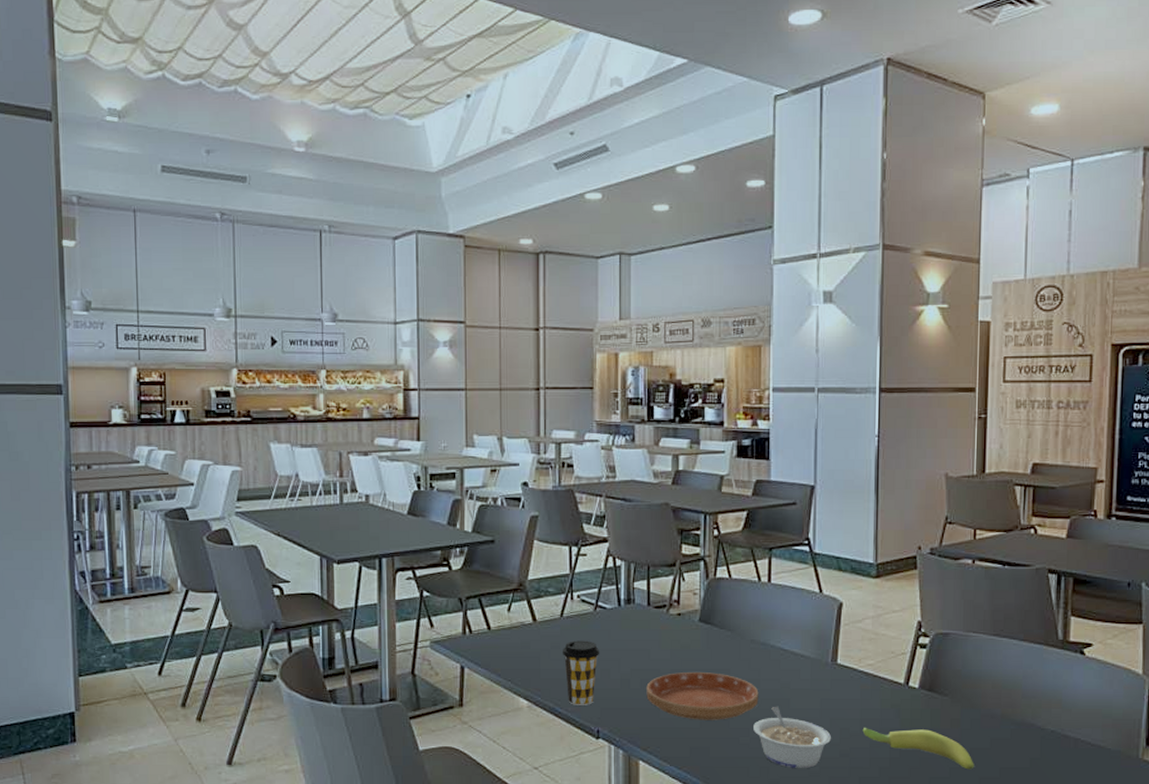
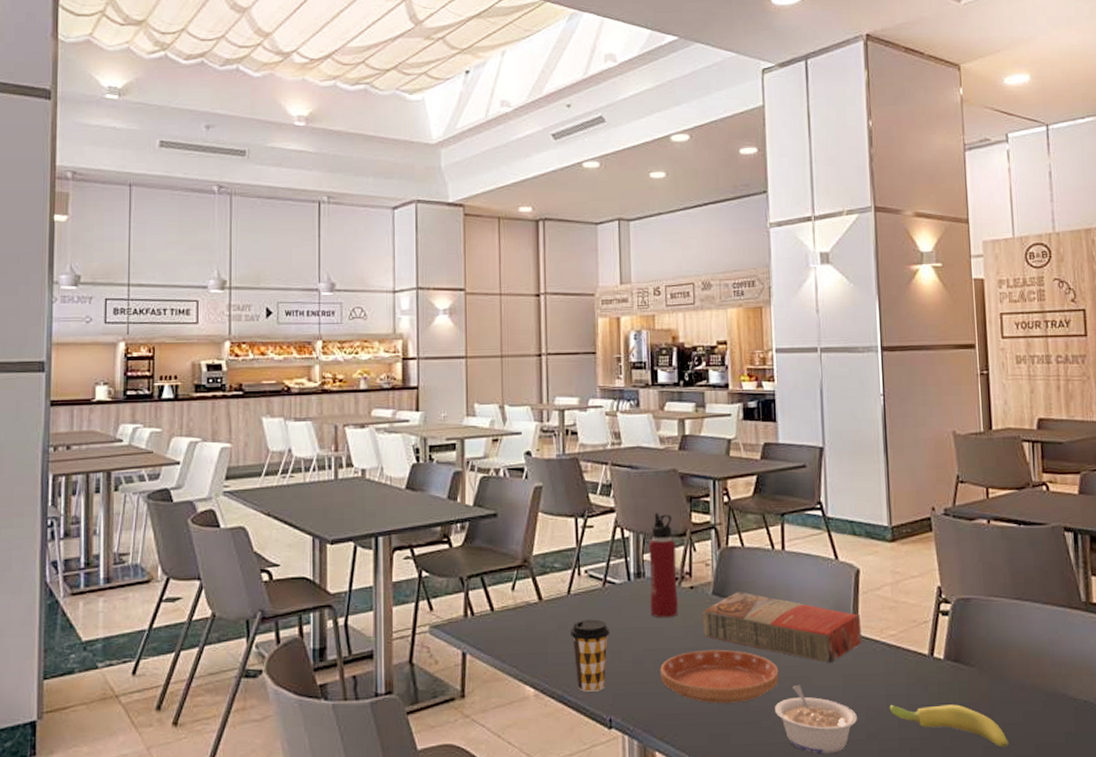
water bottle: none [639,544,666,642] -> present [648,513,678,618]
macaroni box: none [688,620,841,687] -> present [702,591,862,663]

